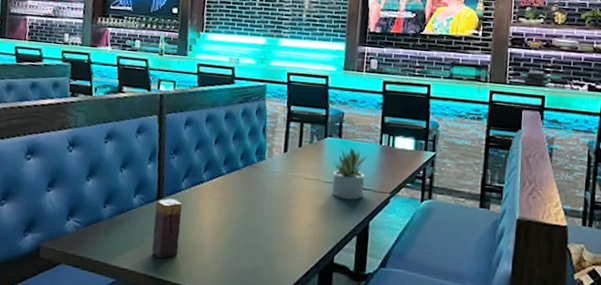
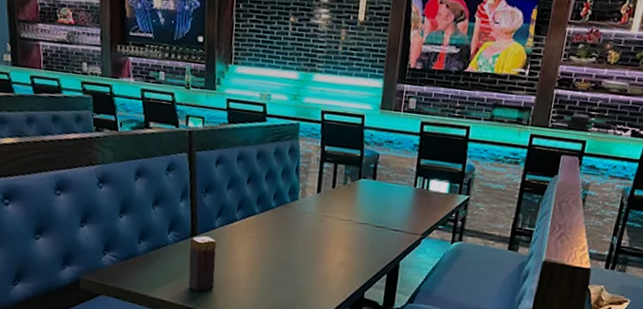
succulent plant: present [332,147,367,200] -> none [364,189,401,241]

